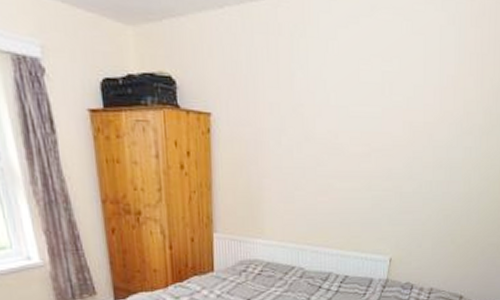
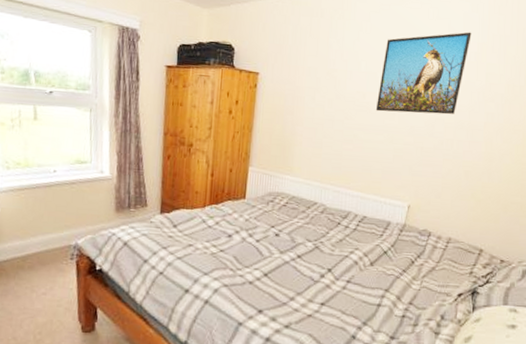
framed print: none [349,50,448,154] -> present [375,31,472,115]

